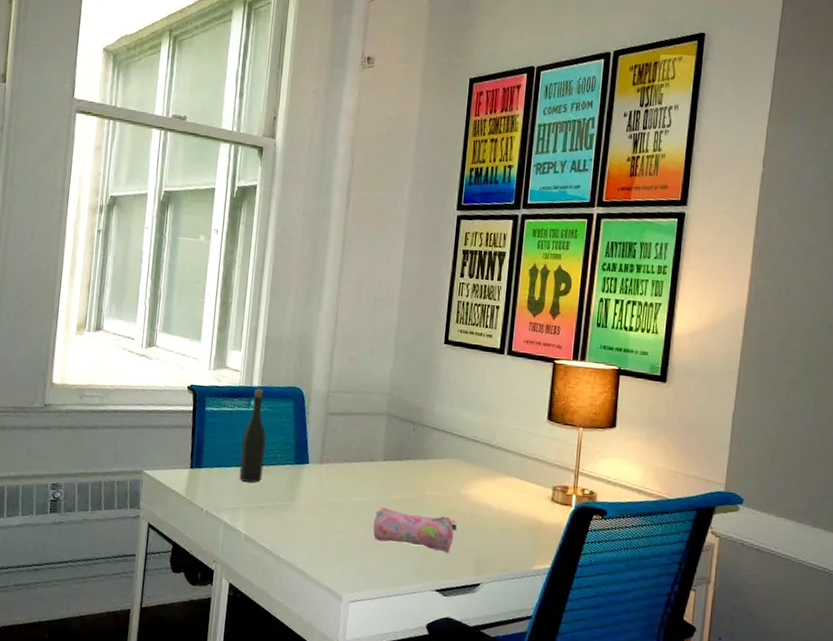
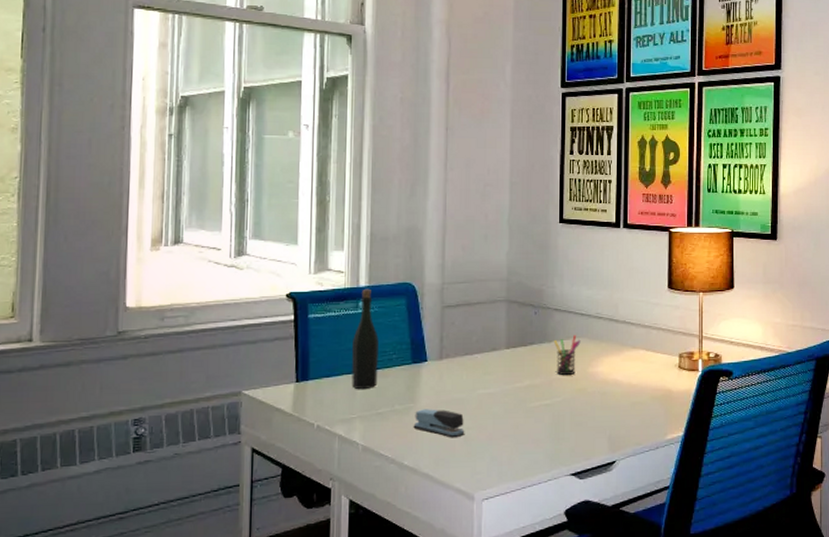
stapler: none [291,508,339,540] -> present [413,409,465,438]
pencil case: present [373,507,457,553] -> none [501,397,588,434]
pen holder: none [429,455,456,494] -> present [554,335,581,376]

